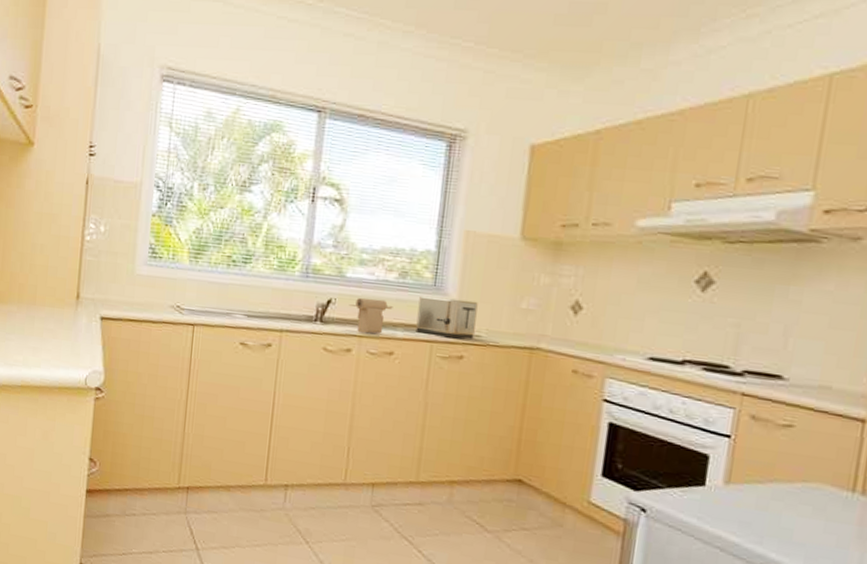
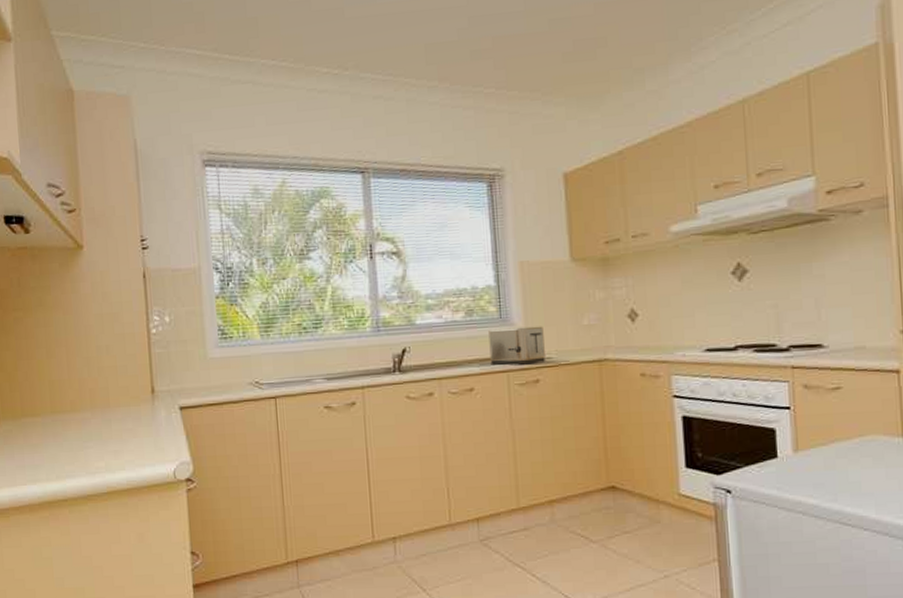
roll-top bag: present [348,297,393,334] -> none [423,340,466,375]

